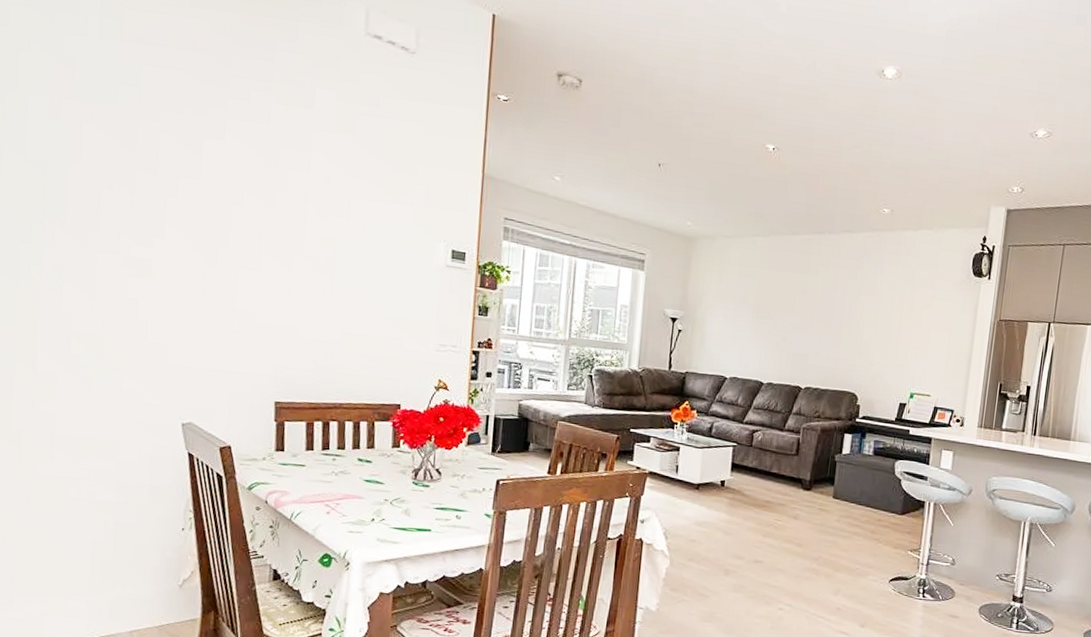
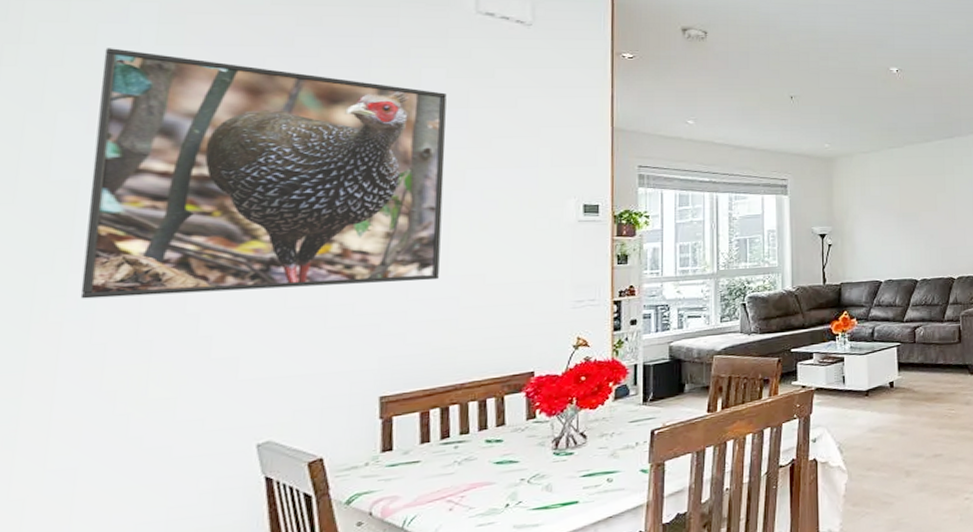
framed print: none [51,36,337,303] -> present [80,48,447,299]

